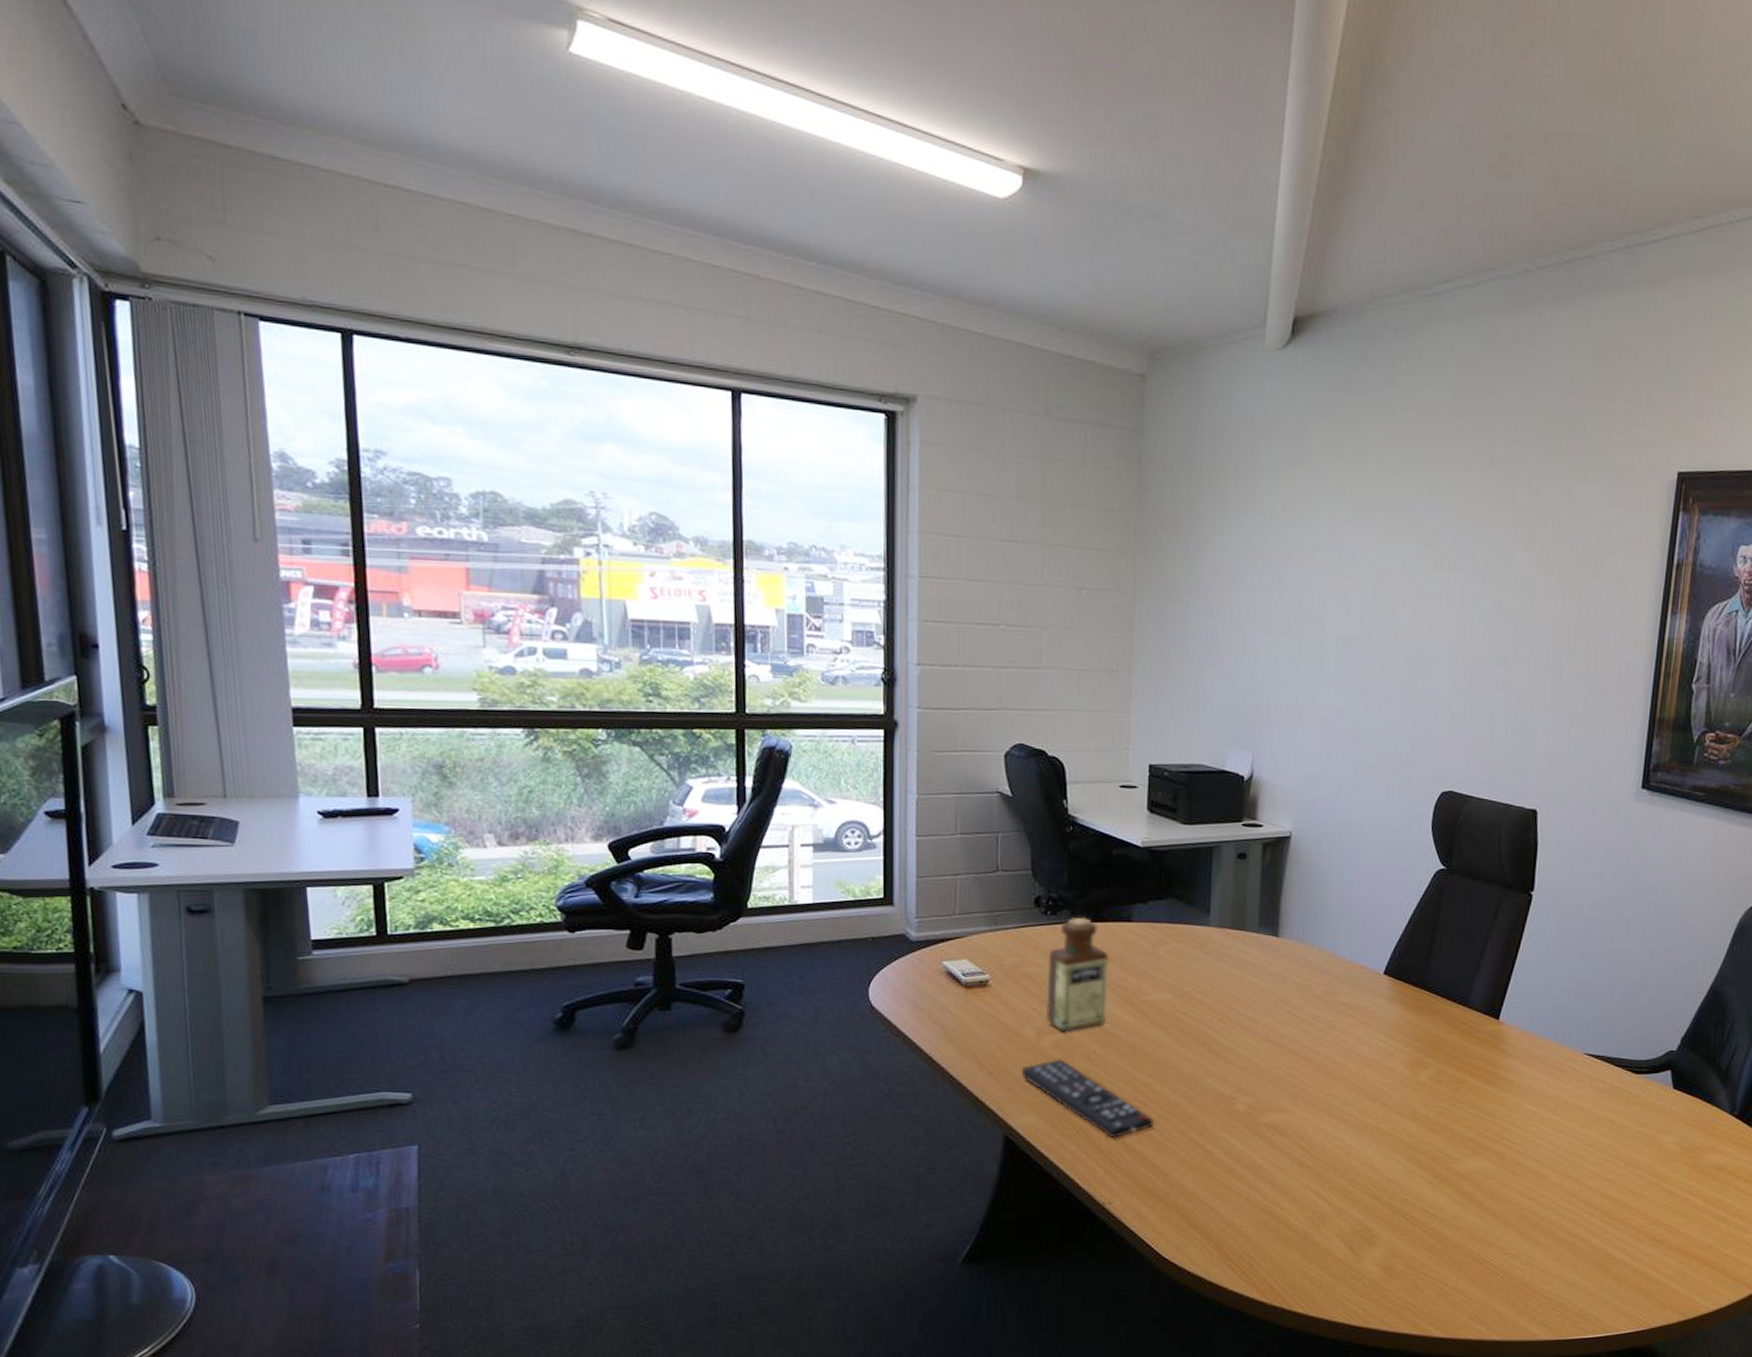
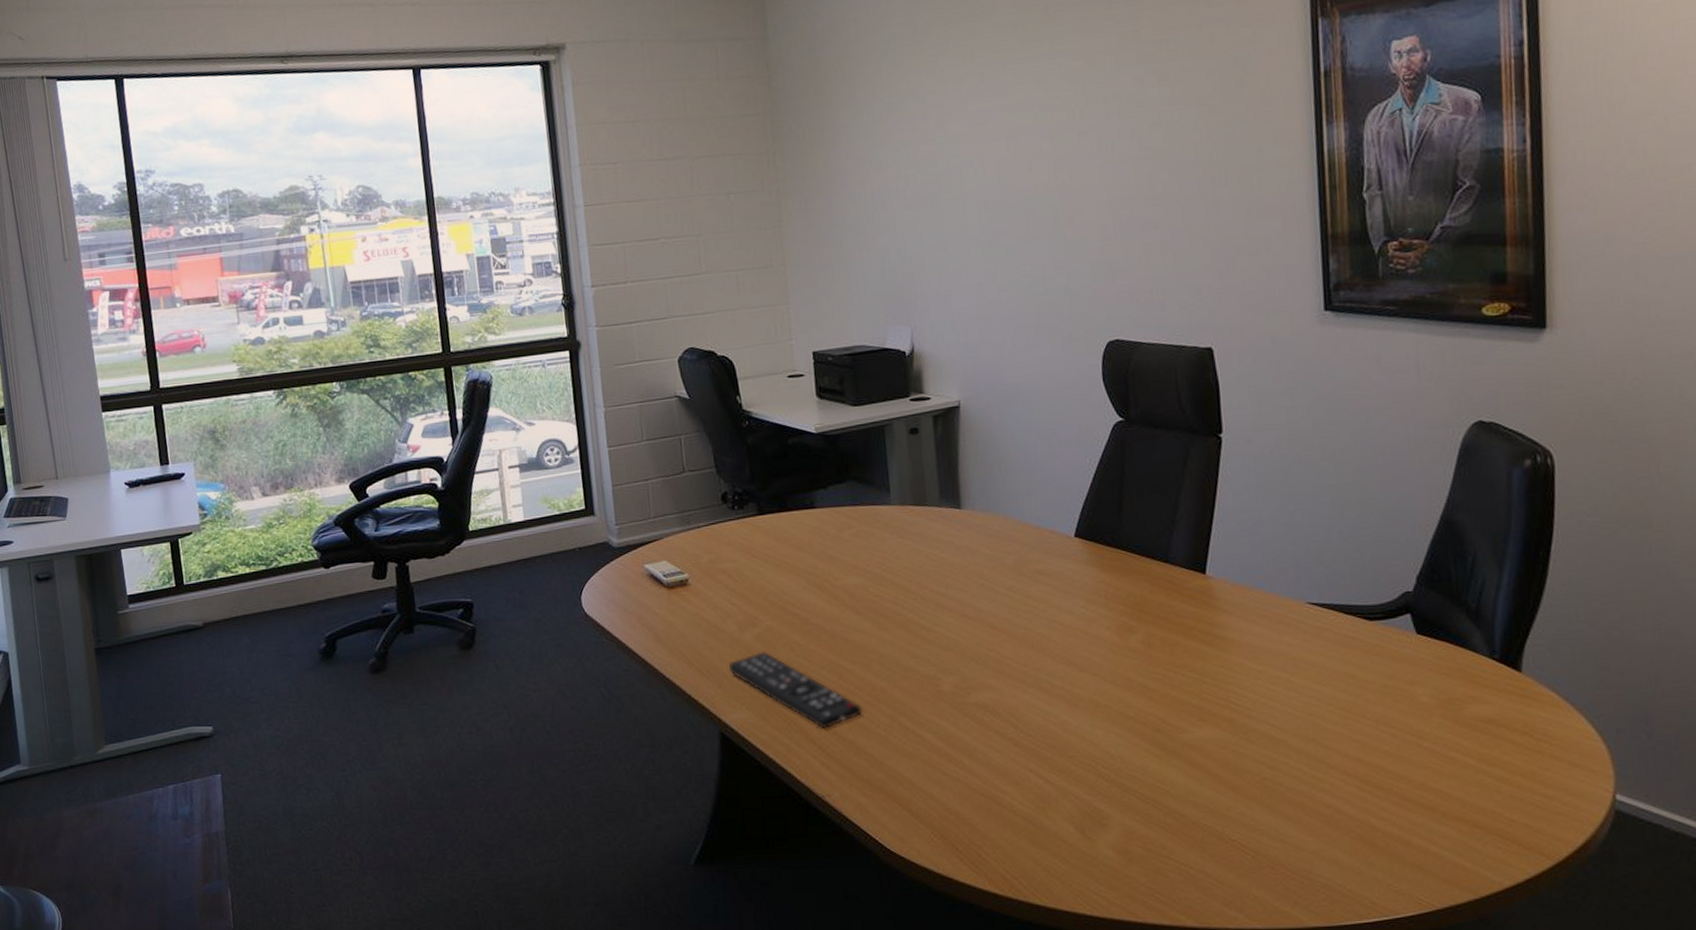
bottle: present [1045,917,1110,1032] -> none [740,508,803,625]

